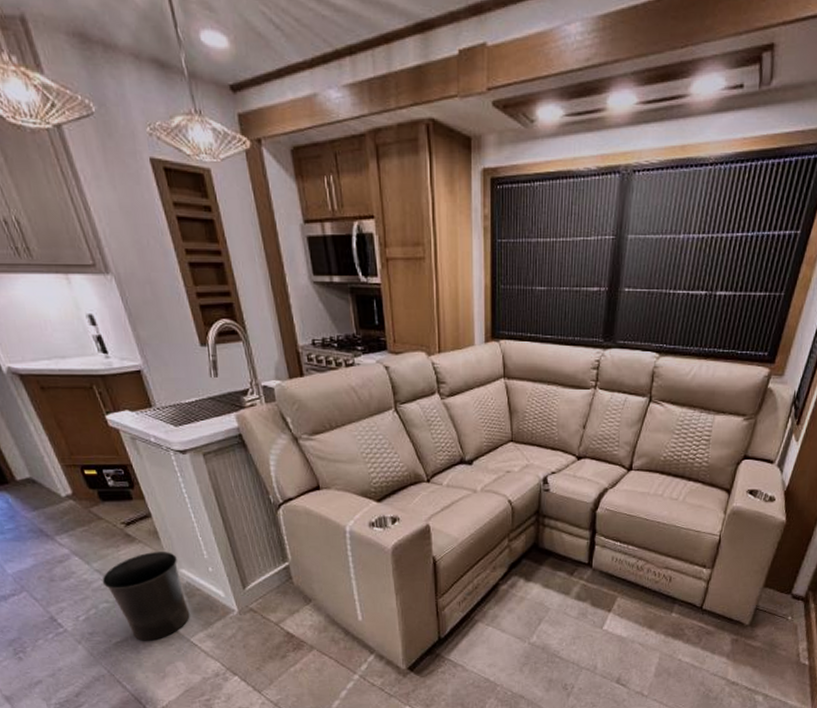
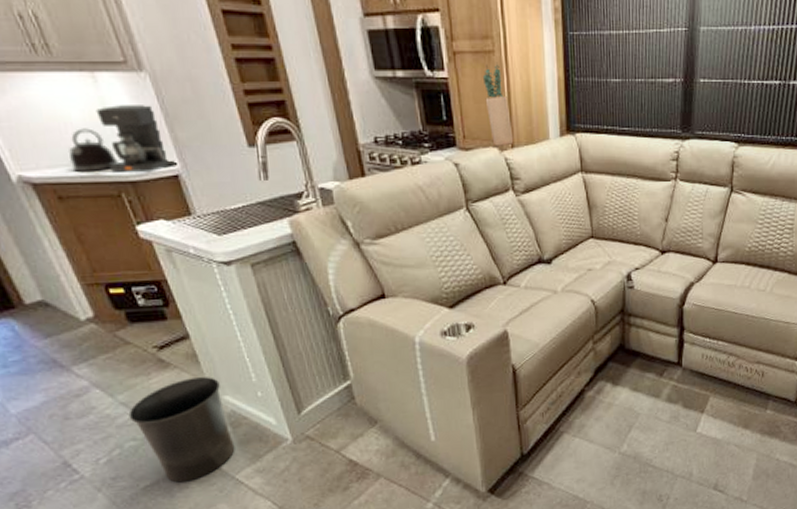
kettle: none [48,326,90,366] -> present [69,128,119,173]
coffee maker: none [70,305,139,368] -> present [96,105,177,173]
vase: none [413,269,441,351] -> present [482,62,514,146]

